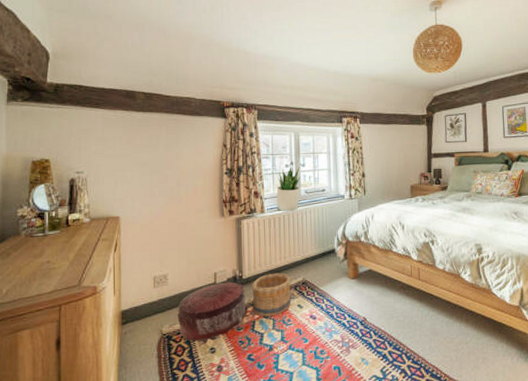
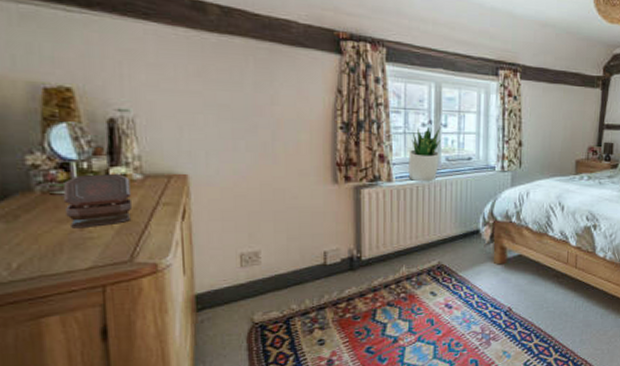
jewelry box: none [38,218,82,262] -> present [63,173,133,229]
pouf: present [177,282,248,342] -> none [273,263,367,332]
basket: present [252,272,291,317] -> none [373,254,423,305]

